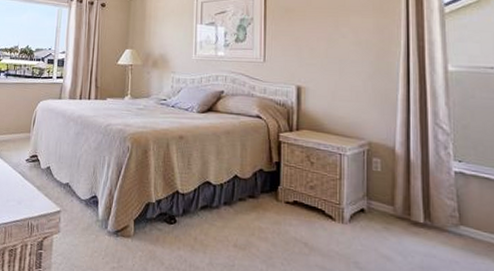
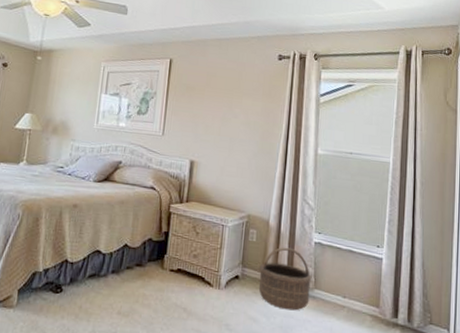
basket: none [389,177,456,250] -> present [258,247,312,311]

